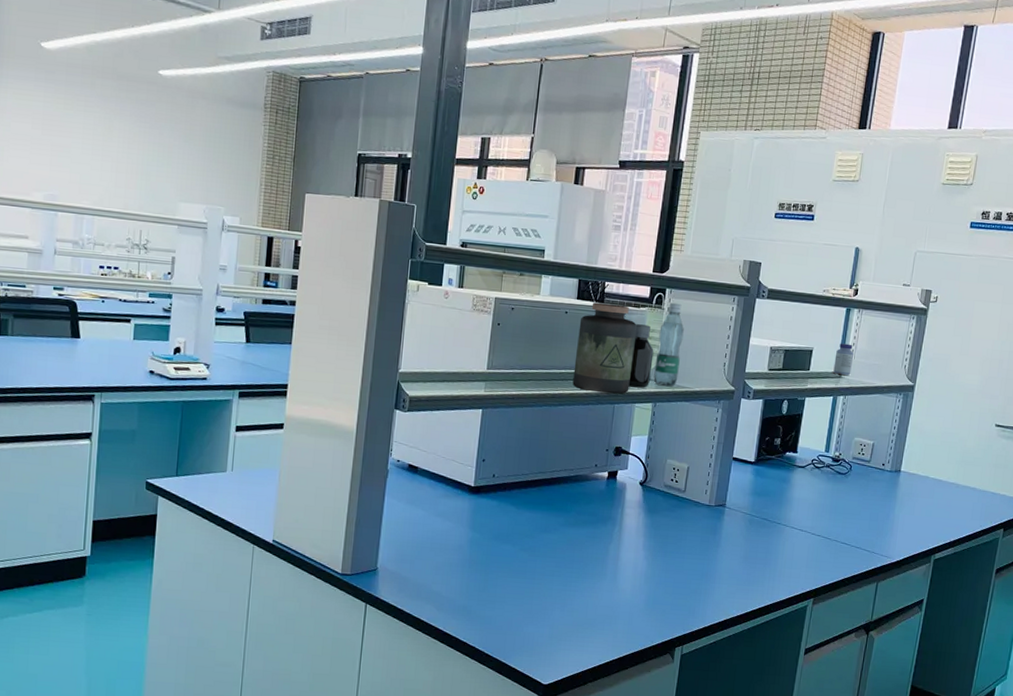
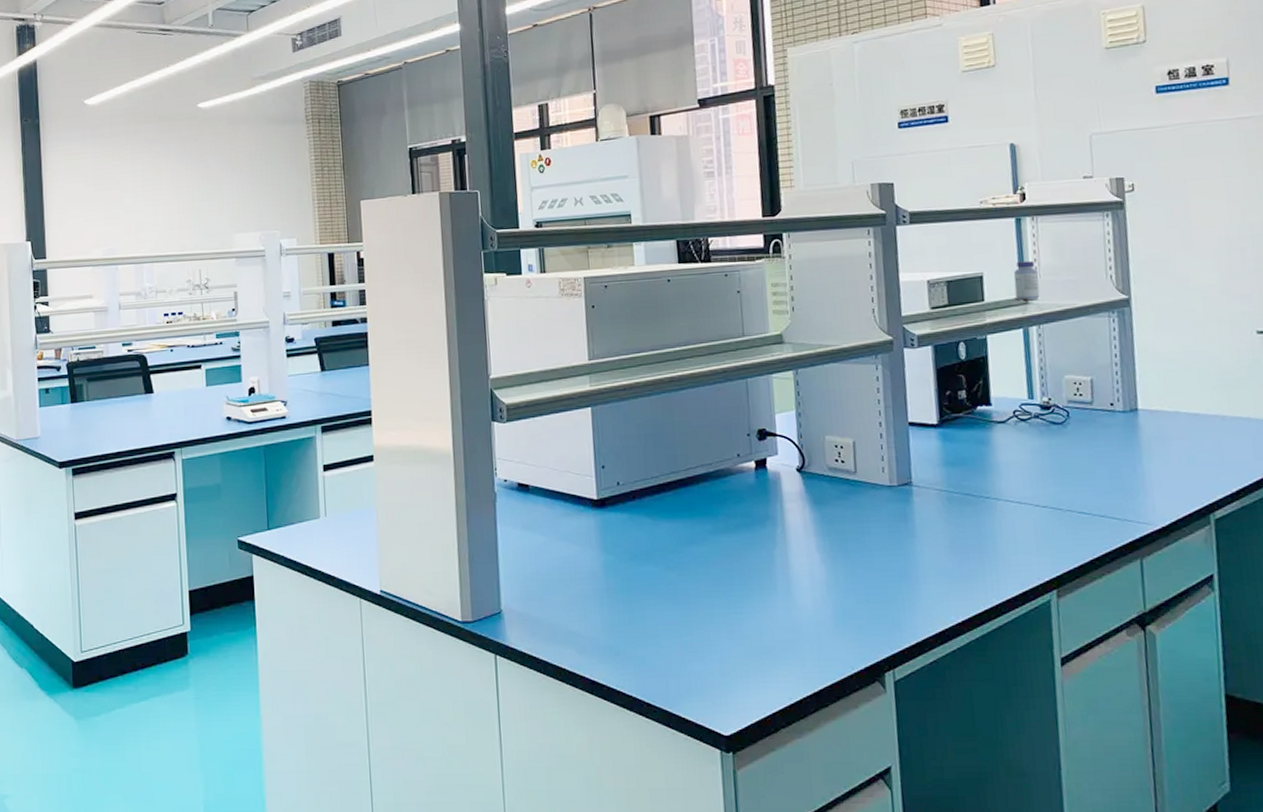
jar: present [572,302,638,394] -> none [686,261,761,368]
bottle: present [628,324,654,388] -> none [754,279,785,355]
bottle: present [653,302,684,387] -> none [784,247,819,348]

